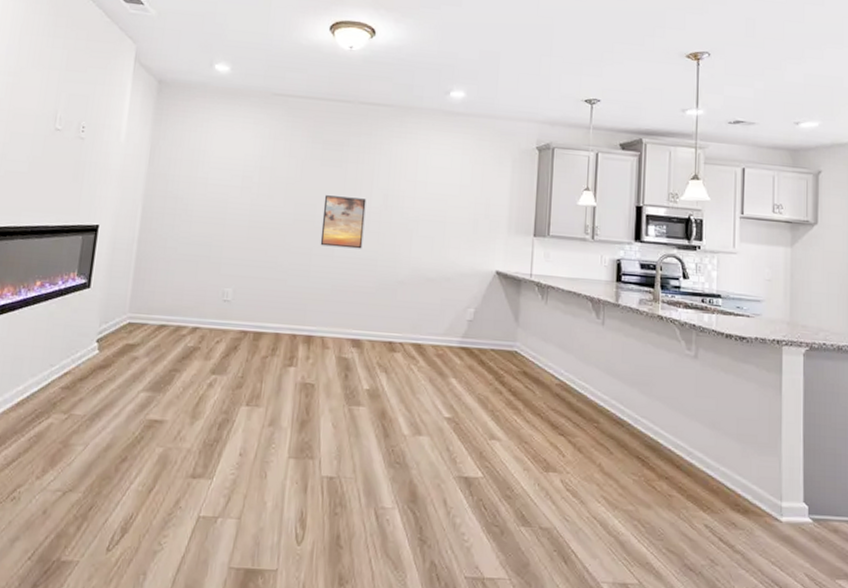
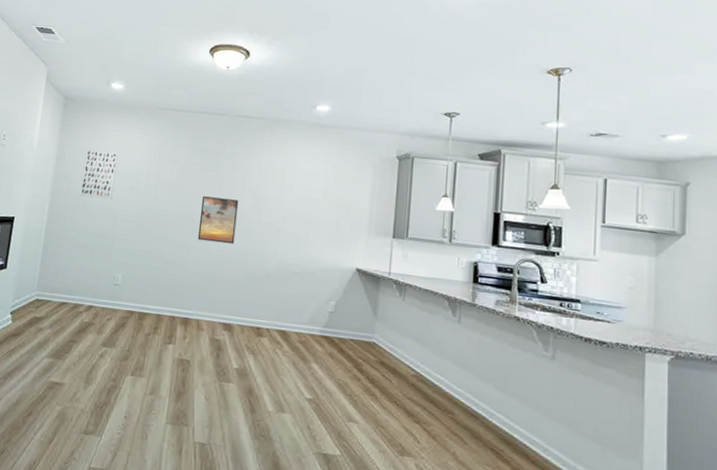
wall art: none [179,143,225,202] -> present [80,149,118,200]

